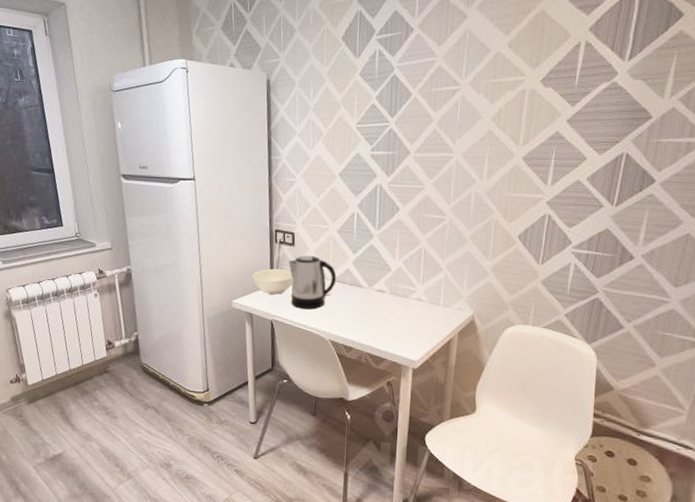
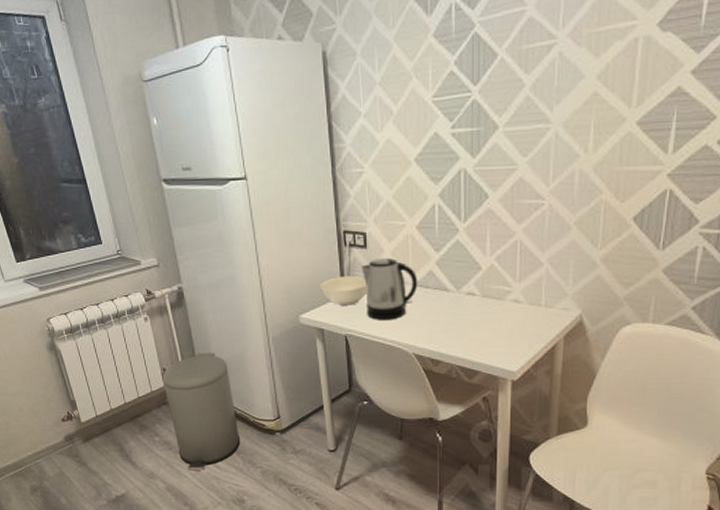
pedal bin: none [106,328,172,435] -> present [162,352,241,470]

